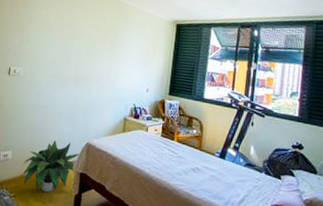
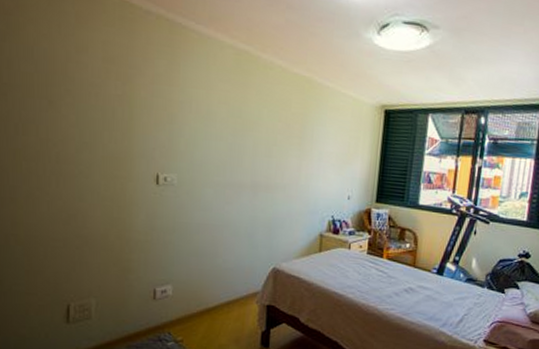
potted plant: present [19,140,79,193] -> none [186,268,264,333]

